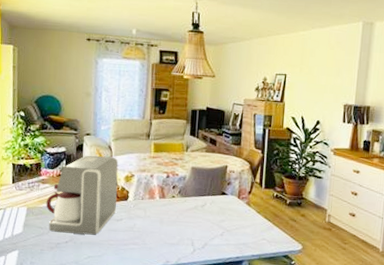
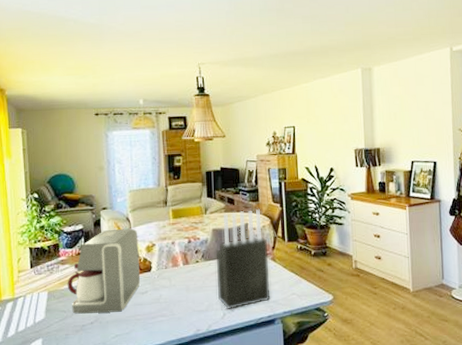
knife block: none [190,152,245,247] -> present [215,208,271,310]

